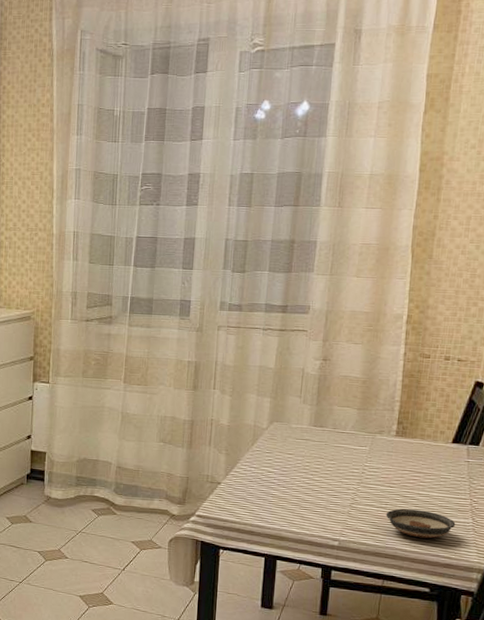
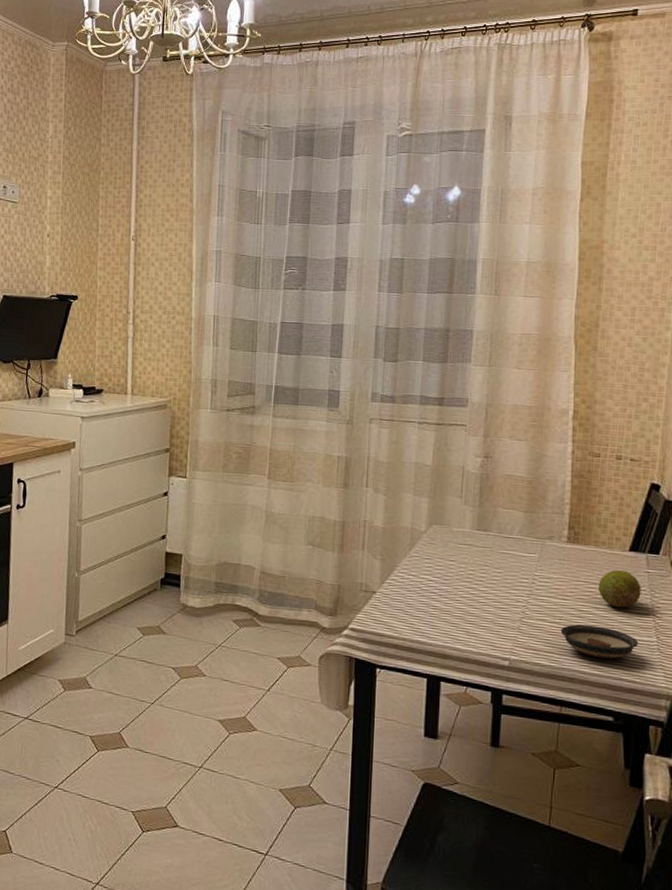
fruit: none [422,460,461,494] -> present [598,570,641,608]

